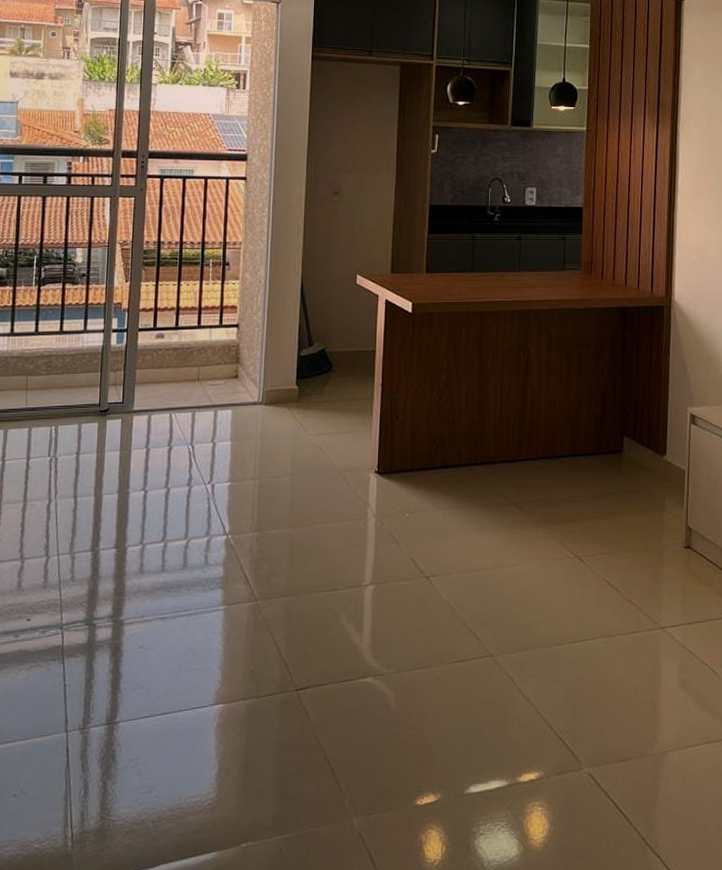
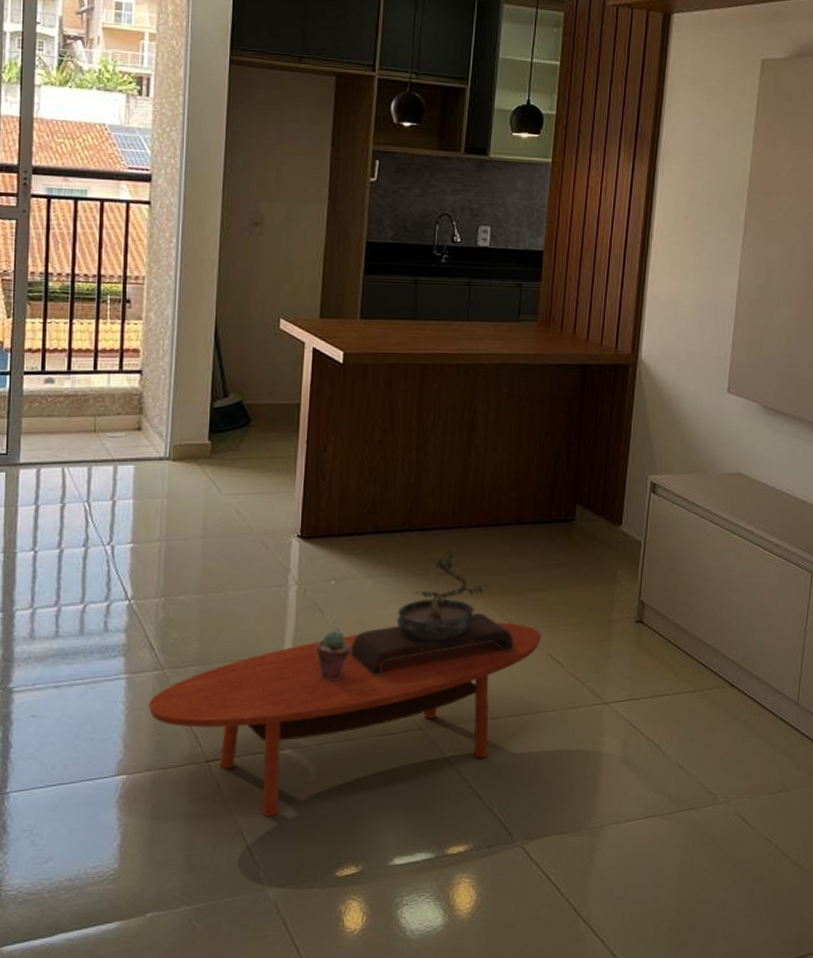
coffee table: none [243,550,599,745] -> present [148,622,542,817]
potted succulent: none [394,560,425,610] -> present [316,630,352,681]
bonsai tree: none [424,481,573,605] -> present [350,549,513,677]

